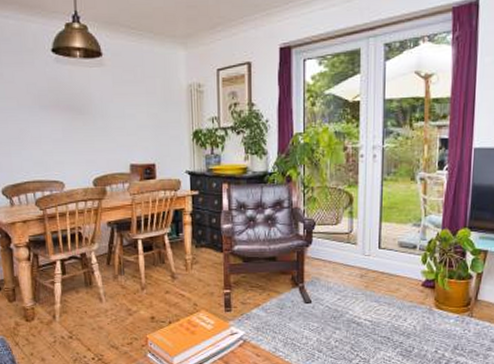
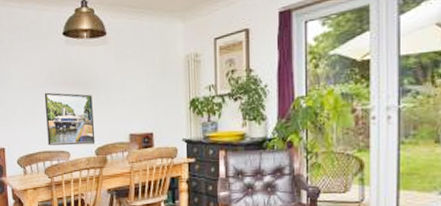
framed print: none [31,115,93,175] -> present [44,92,96,146]

